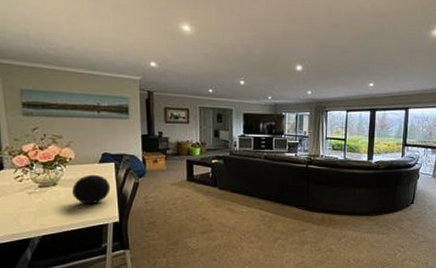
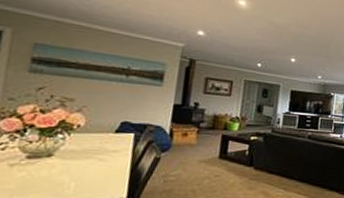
decorative orb: present [72,174,111,205] -> none [70,145,124,182]

